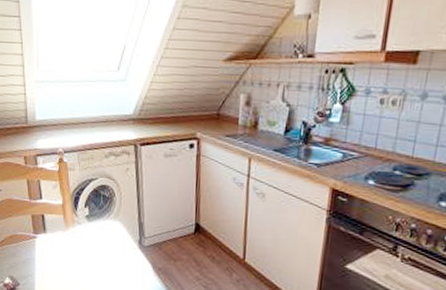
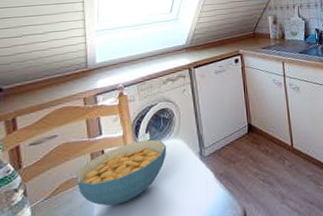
cereal bowl: none [19,213,106,270] -> present [76,139,167,206]

